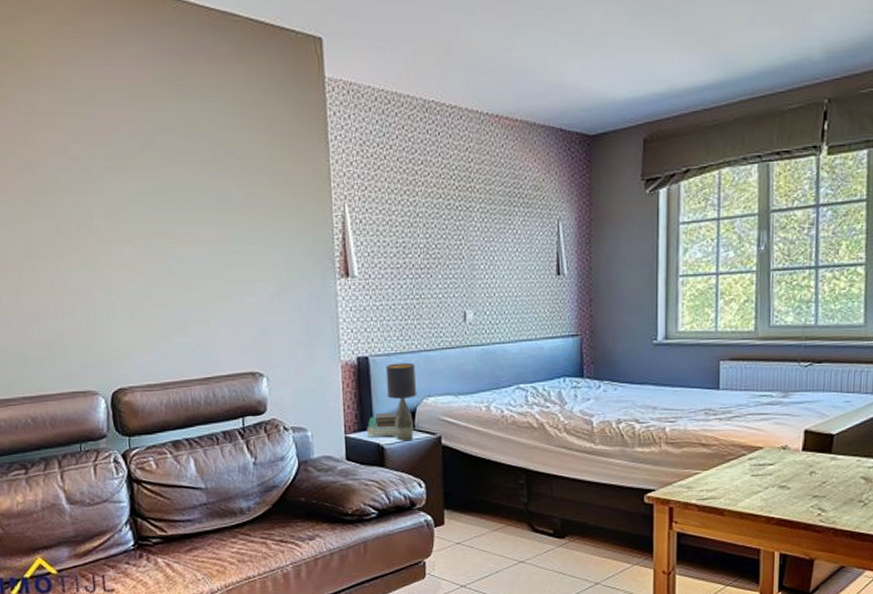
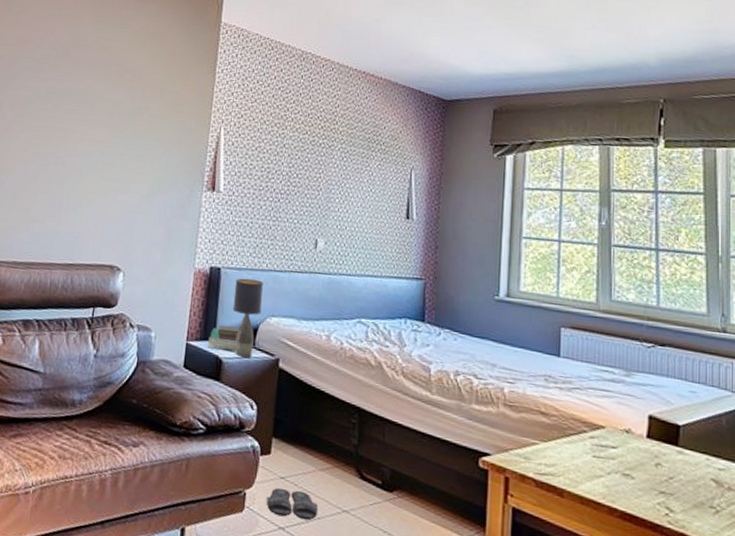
slippers: none [446,551,496,576] -> present [266,487,319,520]

